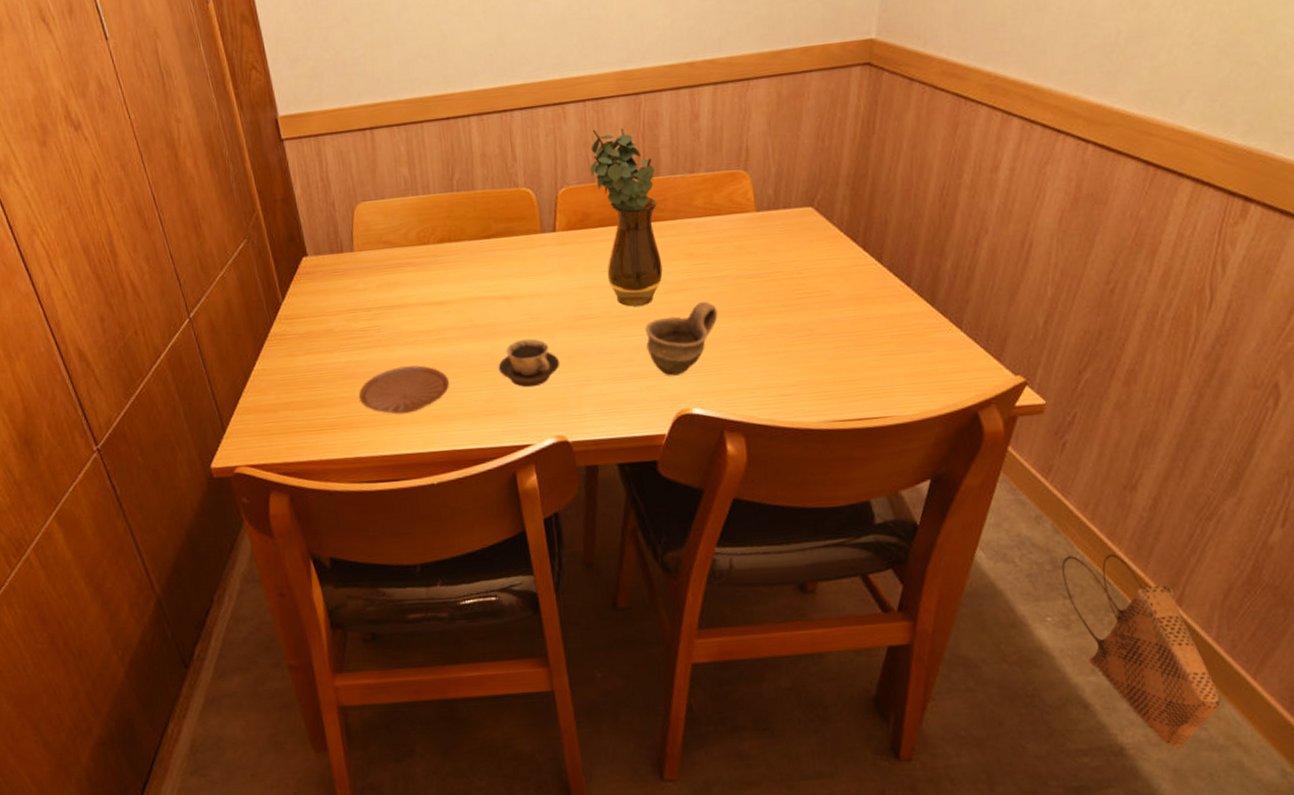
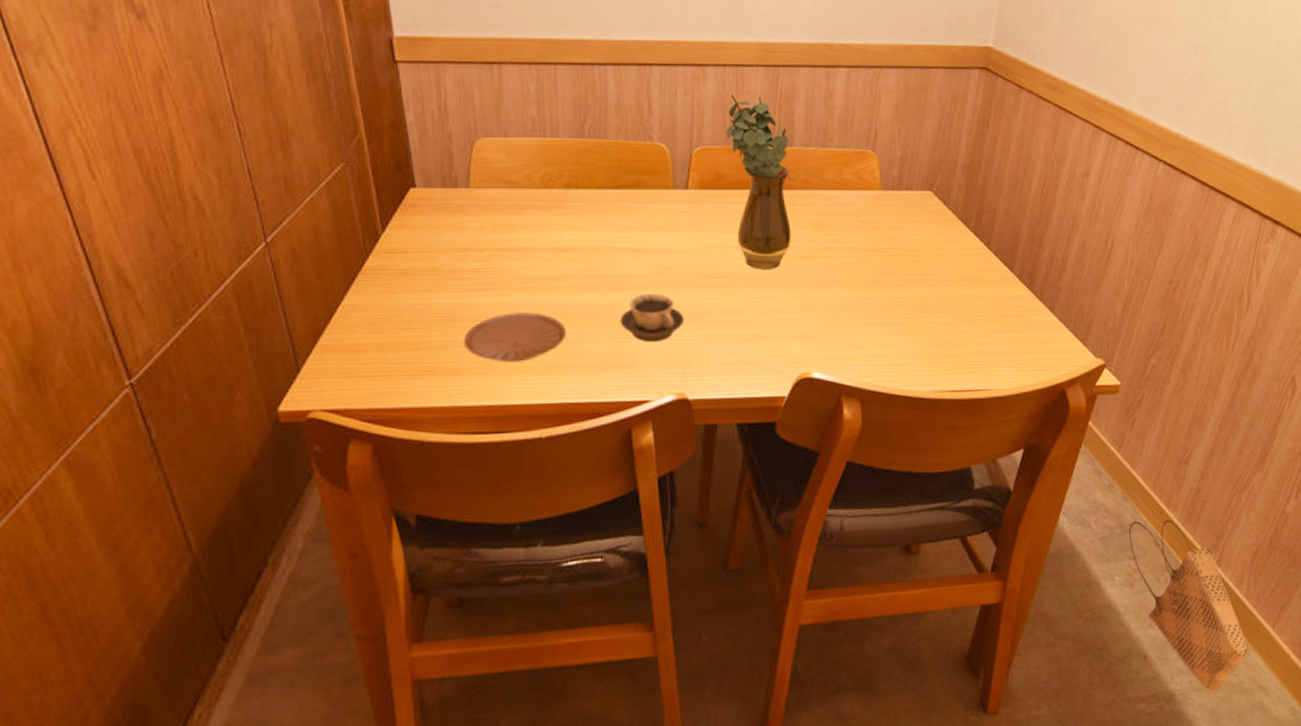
cup: present [645,301,718,376] -> none [771,270,841,340]

